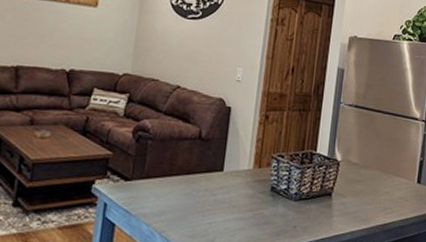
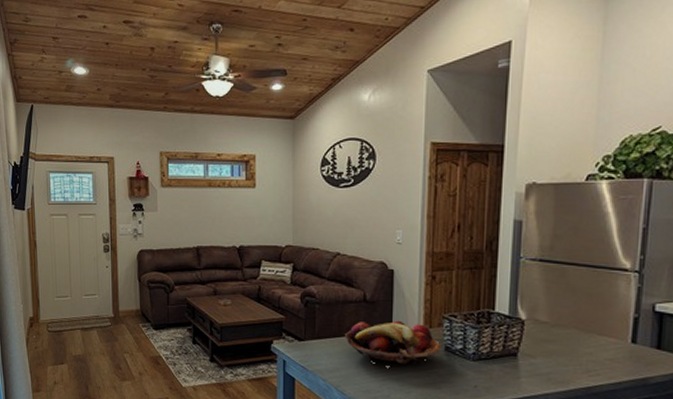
fruit basket: none [175,159,267,205] -> present [344,320,440,364]

